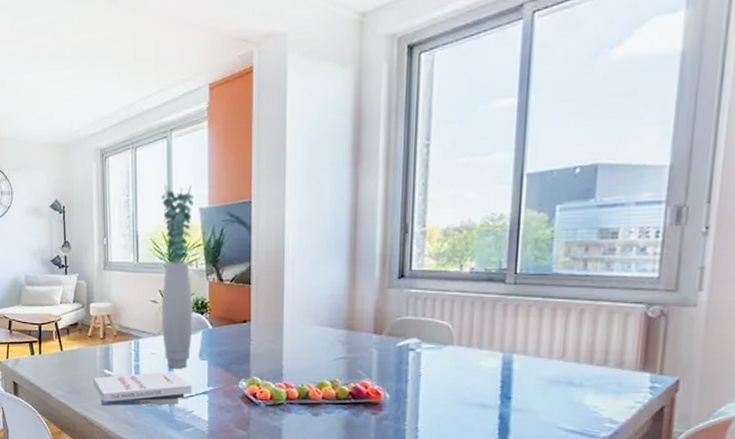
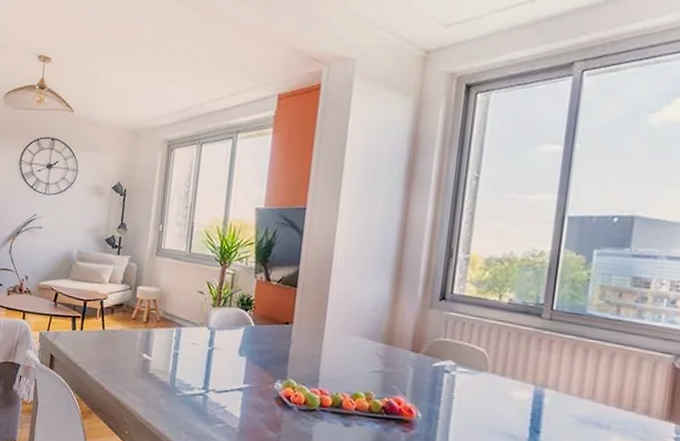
books: present [93,371,192,406] -> none [130,360,228,398]
vase: present [161,184,194,369] -> none [204,182,252,362]

